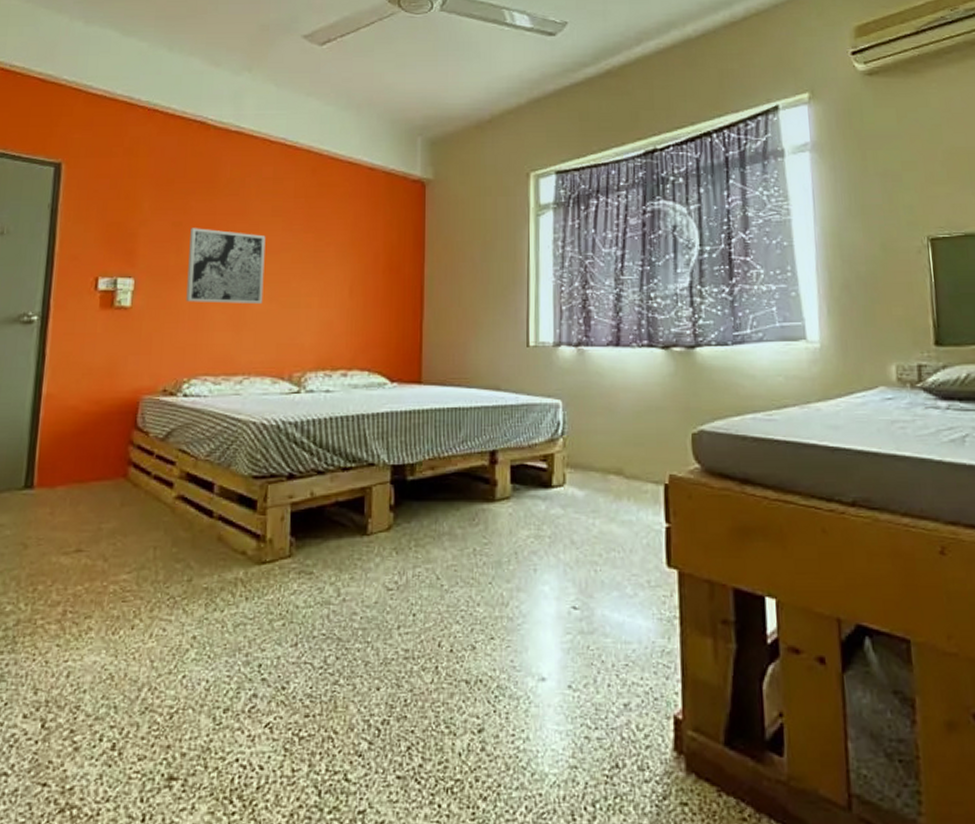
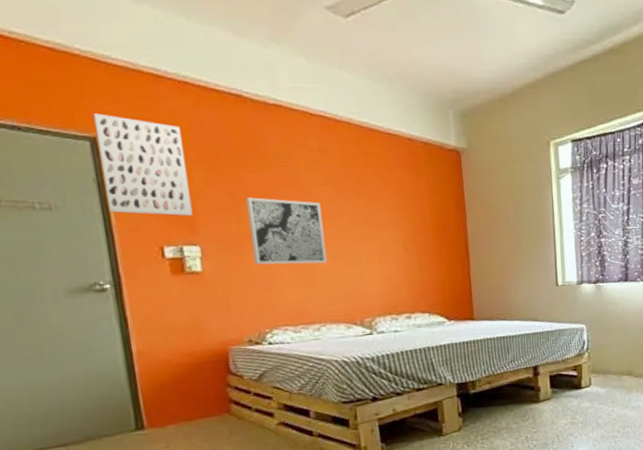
wall art: none [56,140,141,246] -> present [93,113,193,216]

